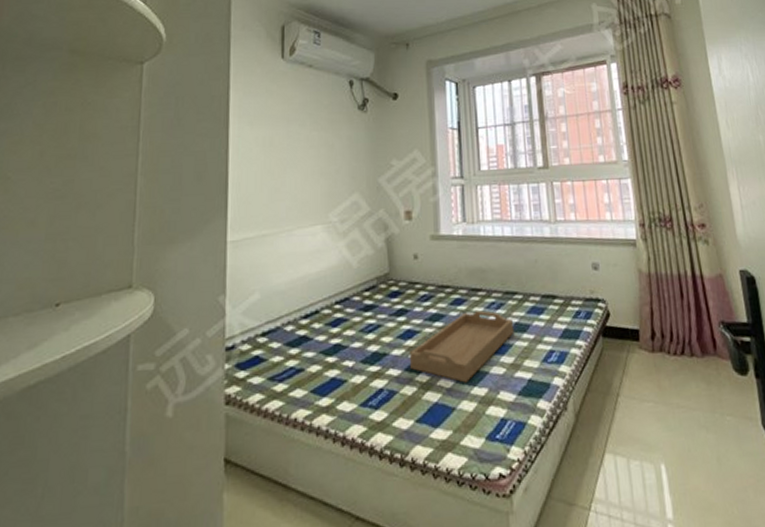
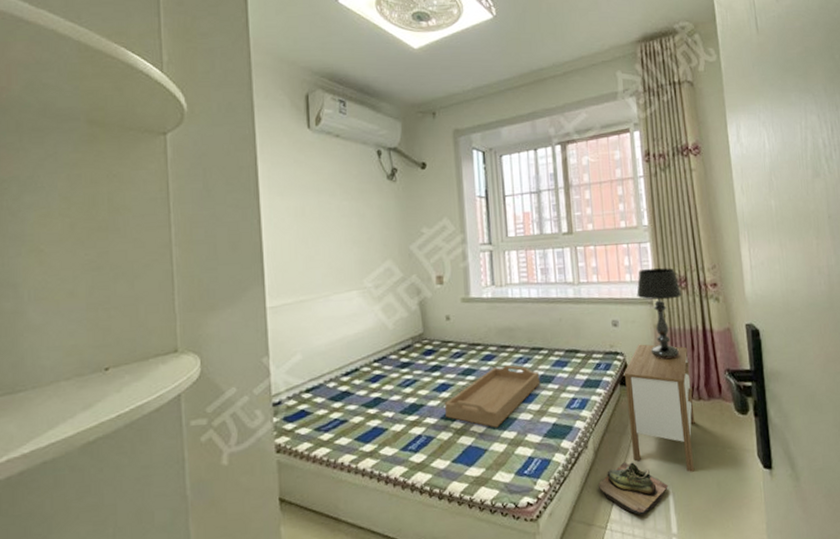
shoe: none [580,428,661,495] -> present [598,462,669,515]
nightstand: none [606,290,689,443] -> present [624,344,695,472]
table lamp: none [618,206,668,309] -> present [637,268,682,360]

